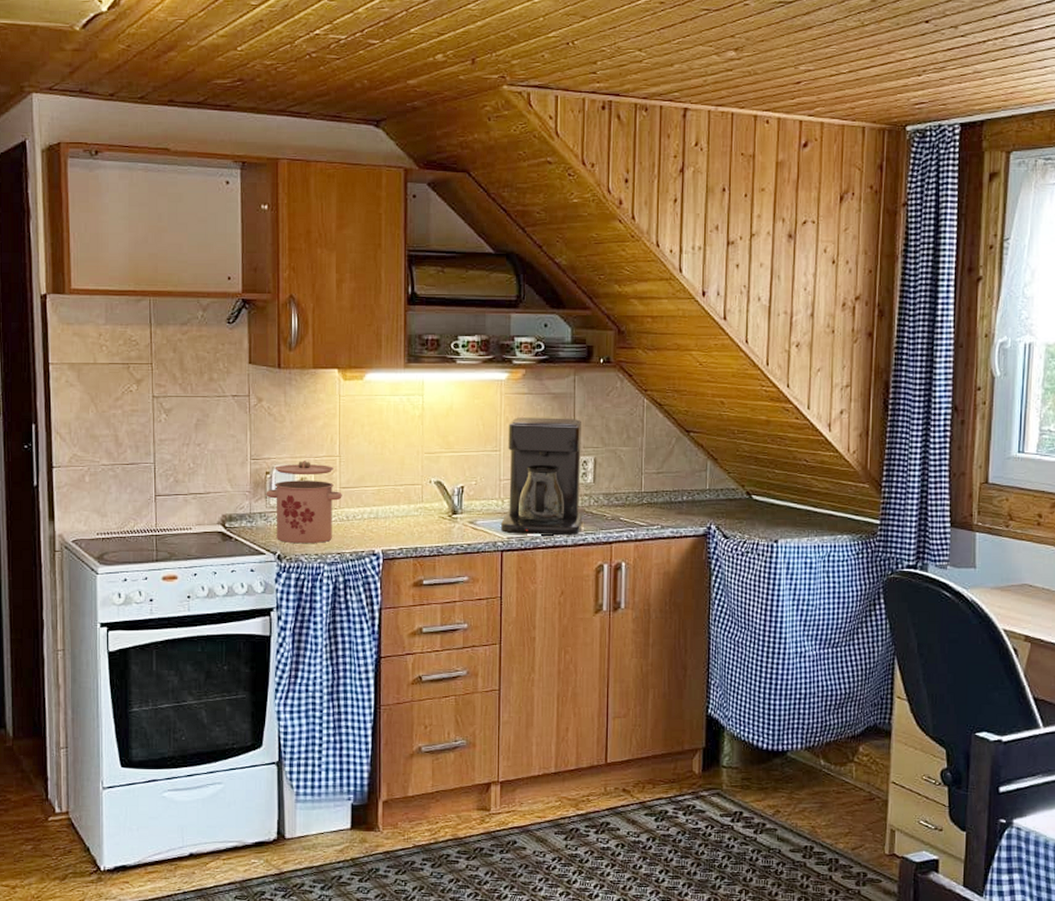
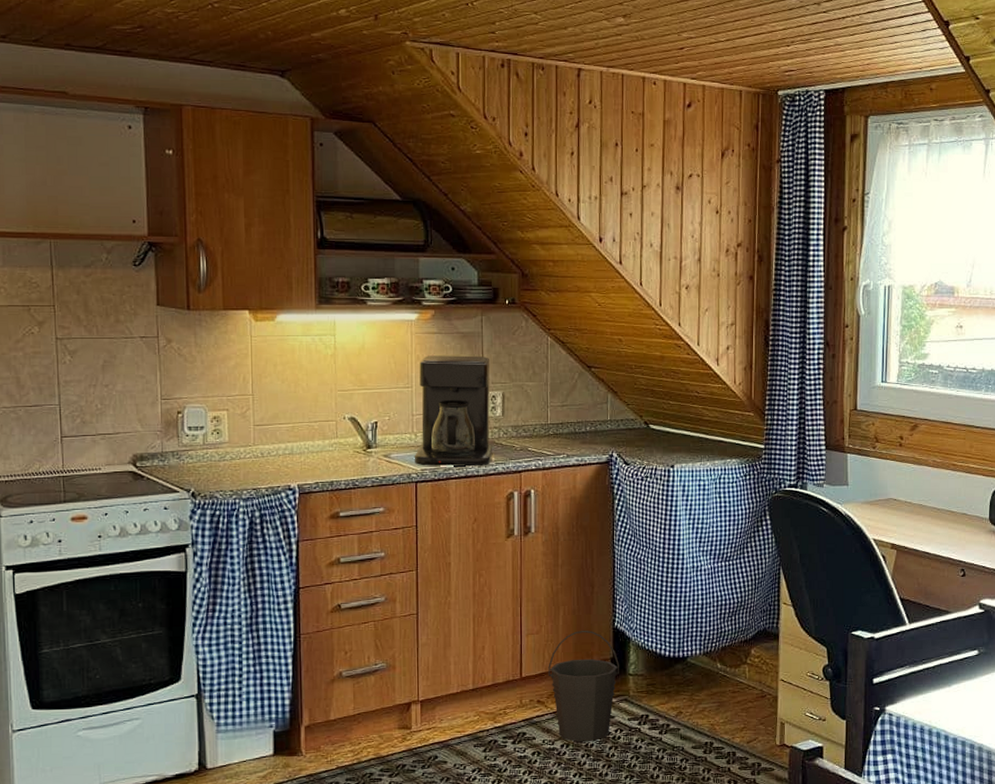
cooking pot: present [266,461,342,544] -> none [178,400,256,481]
bucket: none [635,715,713,836] -> present [548,630,620,742]

